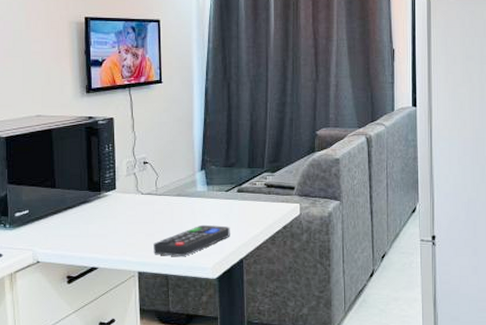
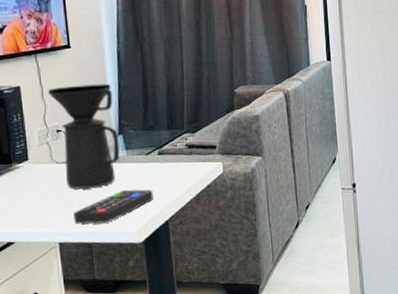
coffee maker: none [138,119,201,220] -> present [47,83,120,189]

